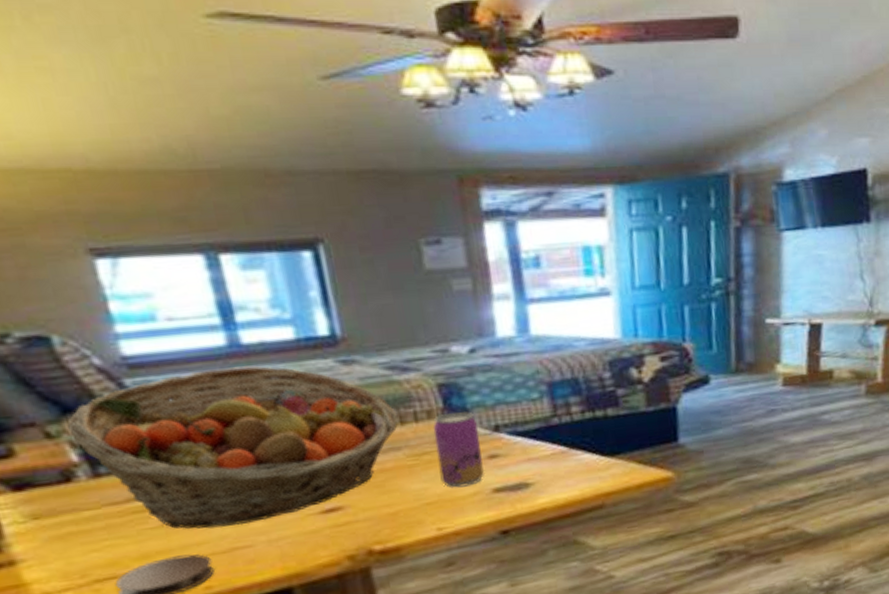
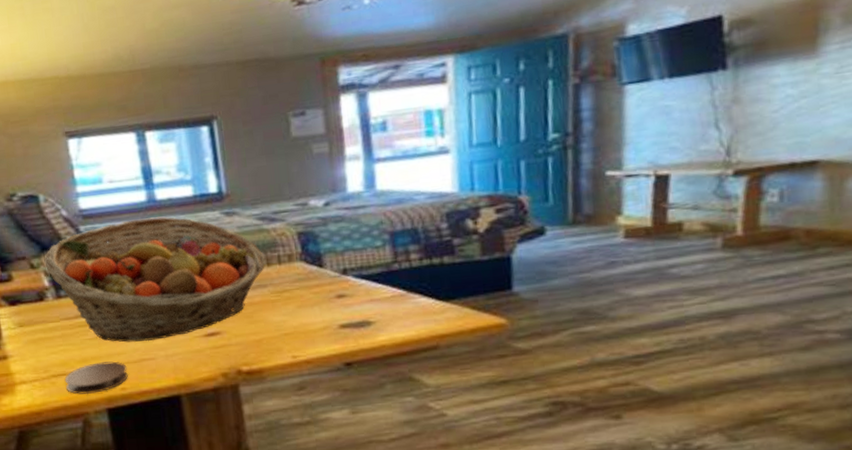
beverage can: present [433,412,485,489] -> none [292,256,334,322]

